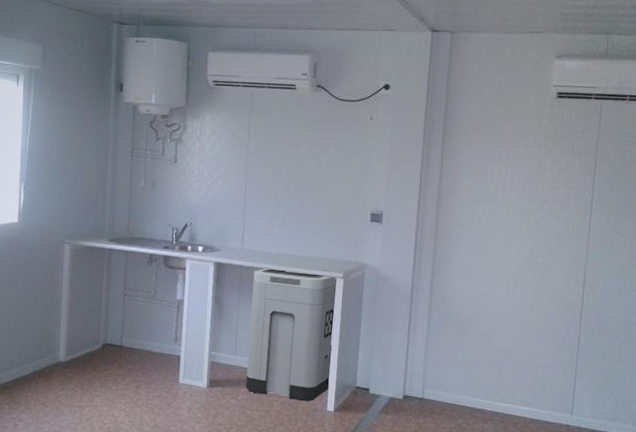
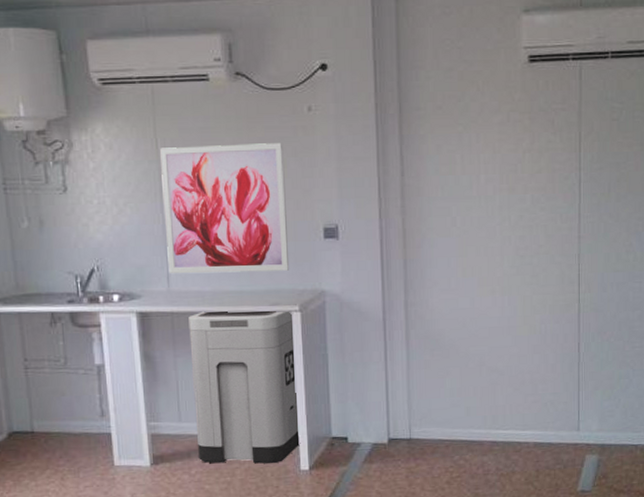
wall art: none [244,137,346,244] -> present [160,143,290,274]

